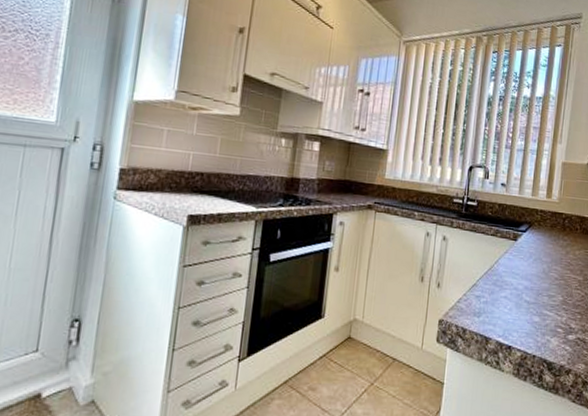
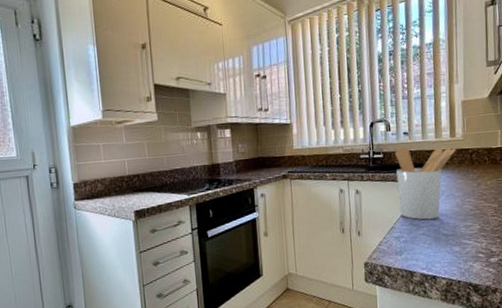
utensil holder: none [485,199,551,283] -> present [395,147,457,220]

